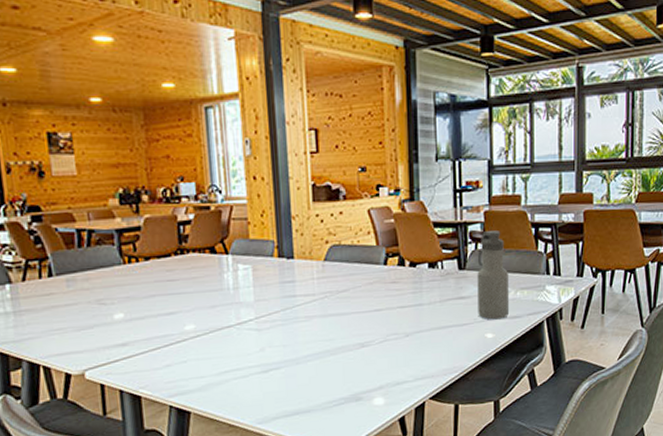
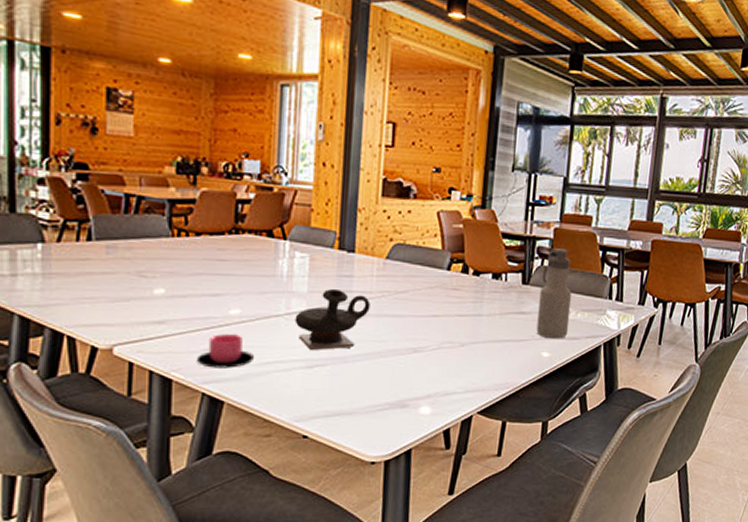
cup: none [160,347,212,382] -> present [196,333,254,368]
teapot: none [245,296,315,355] -> present [295,289,370,350]

